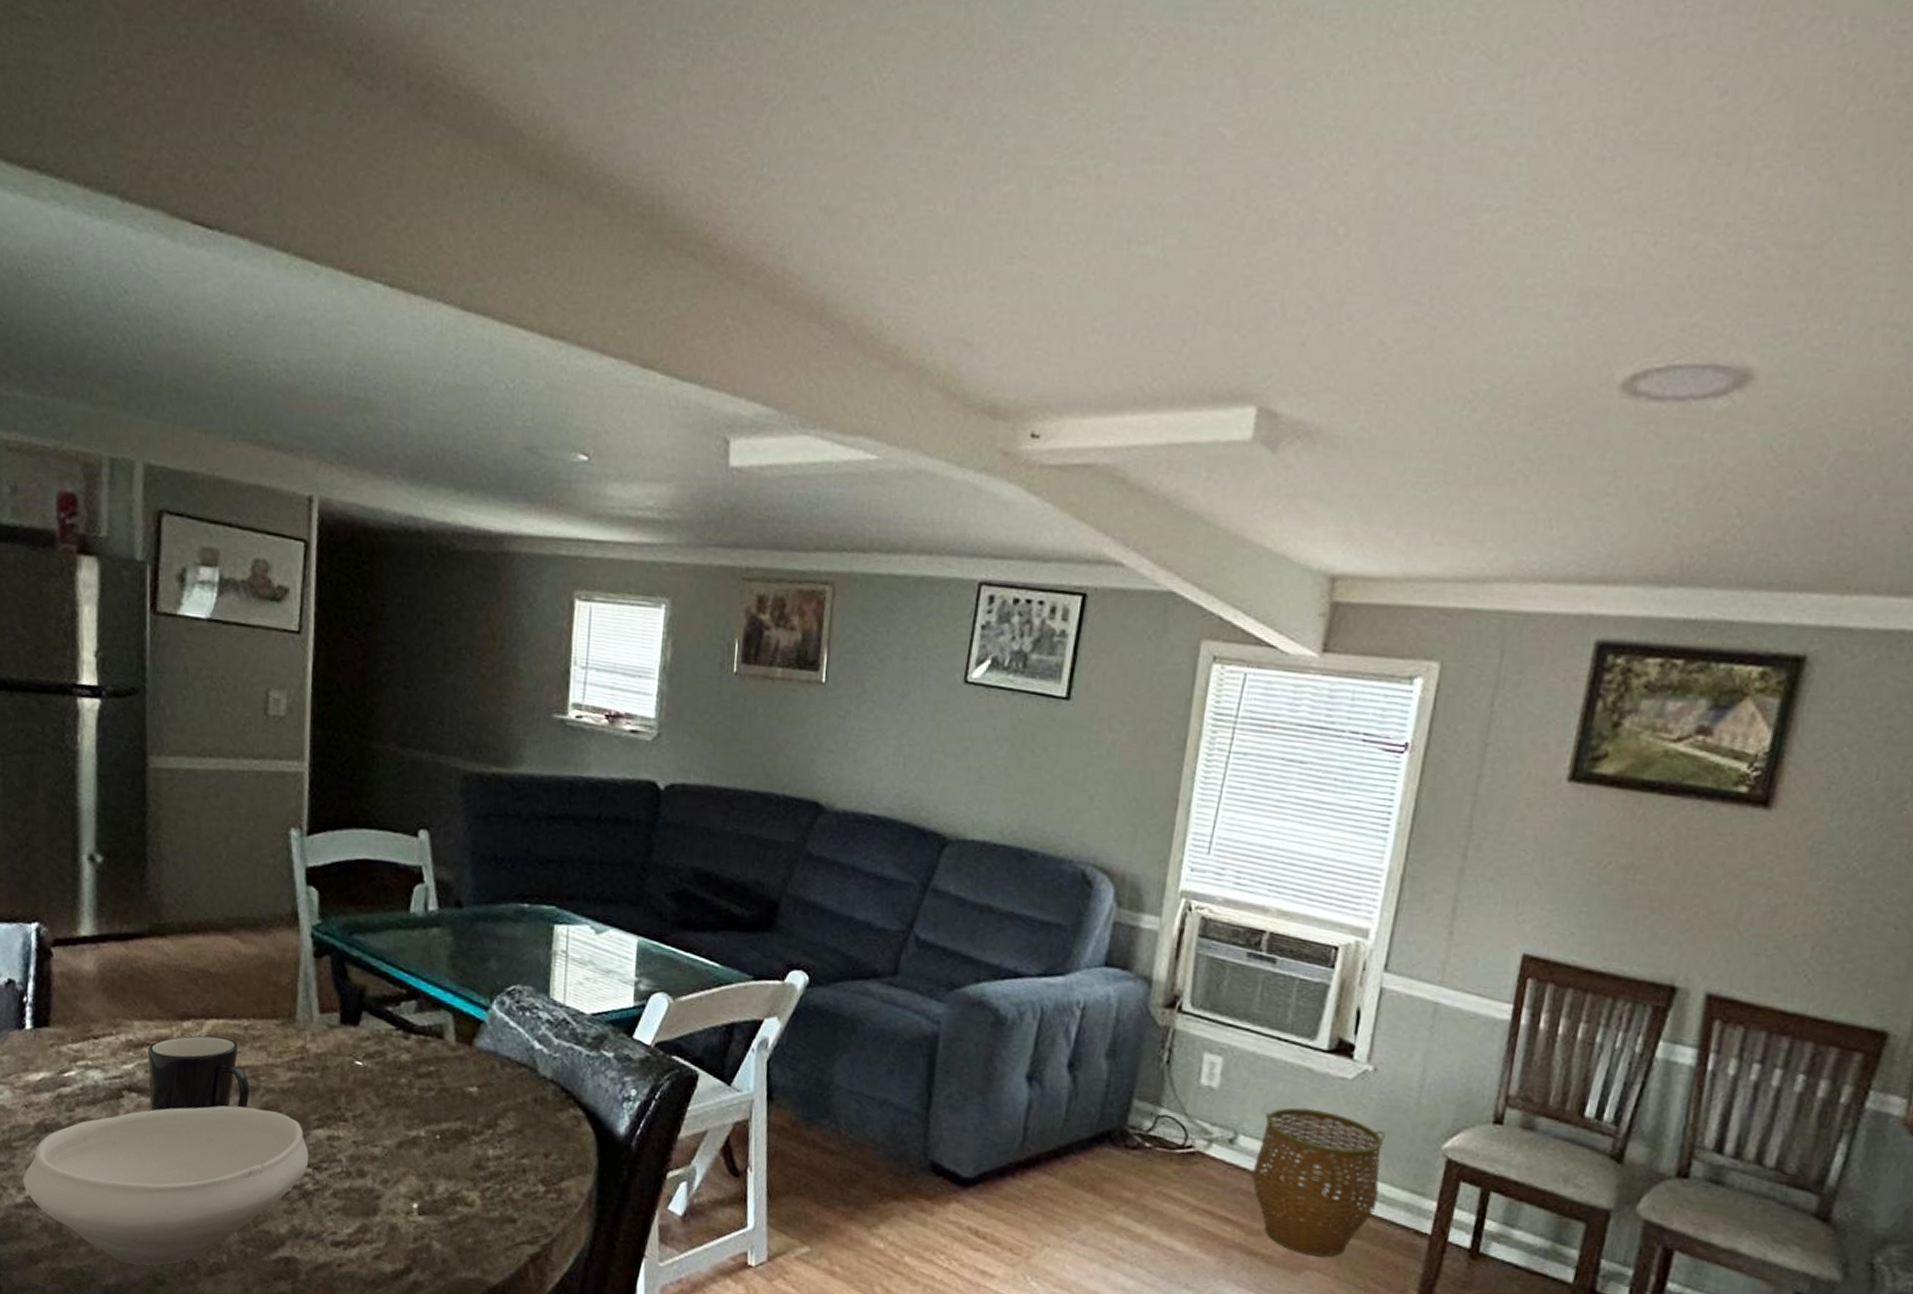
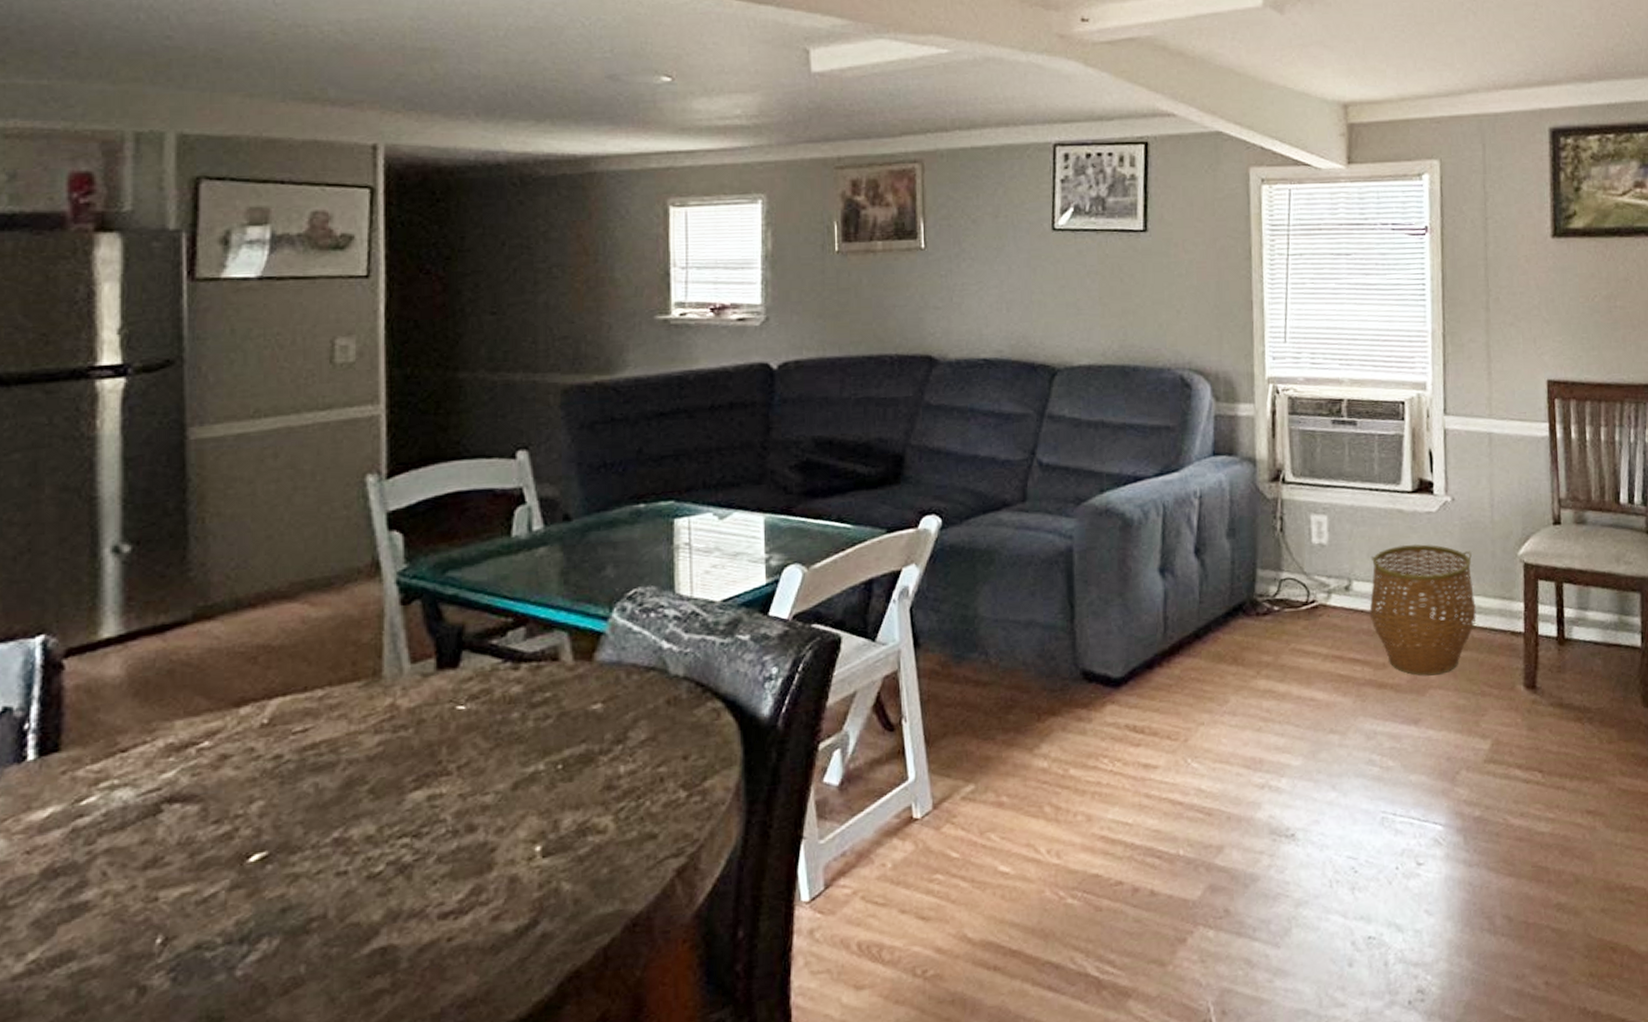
bowl: present [23,1105,309,1265] -> none [23,783,406,1010]
mug: present [147,1035,250,1112] -> none [194,714,327,820]

